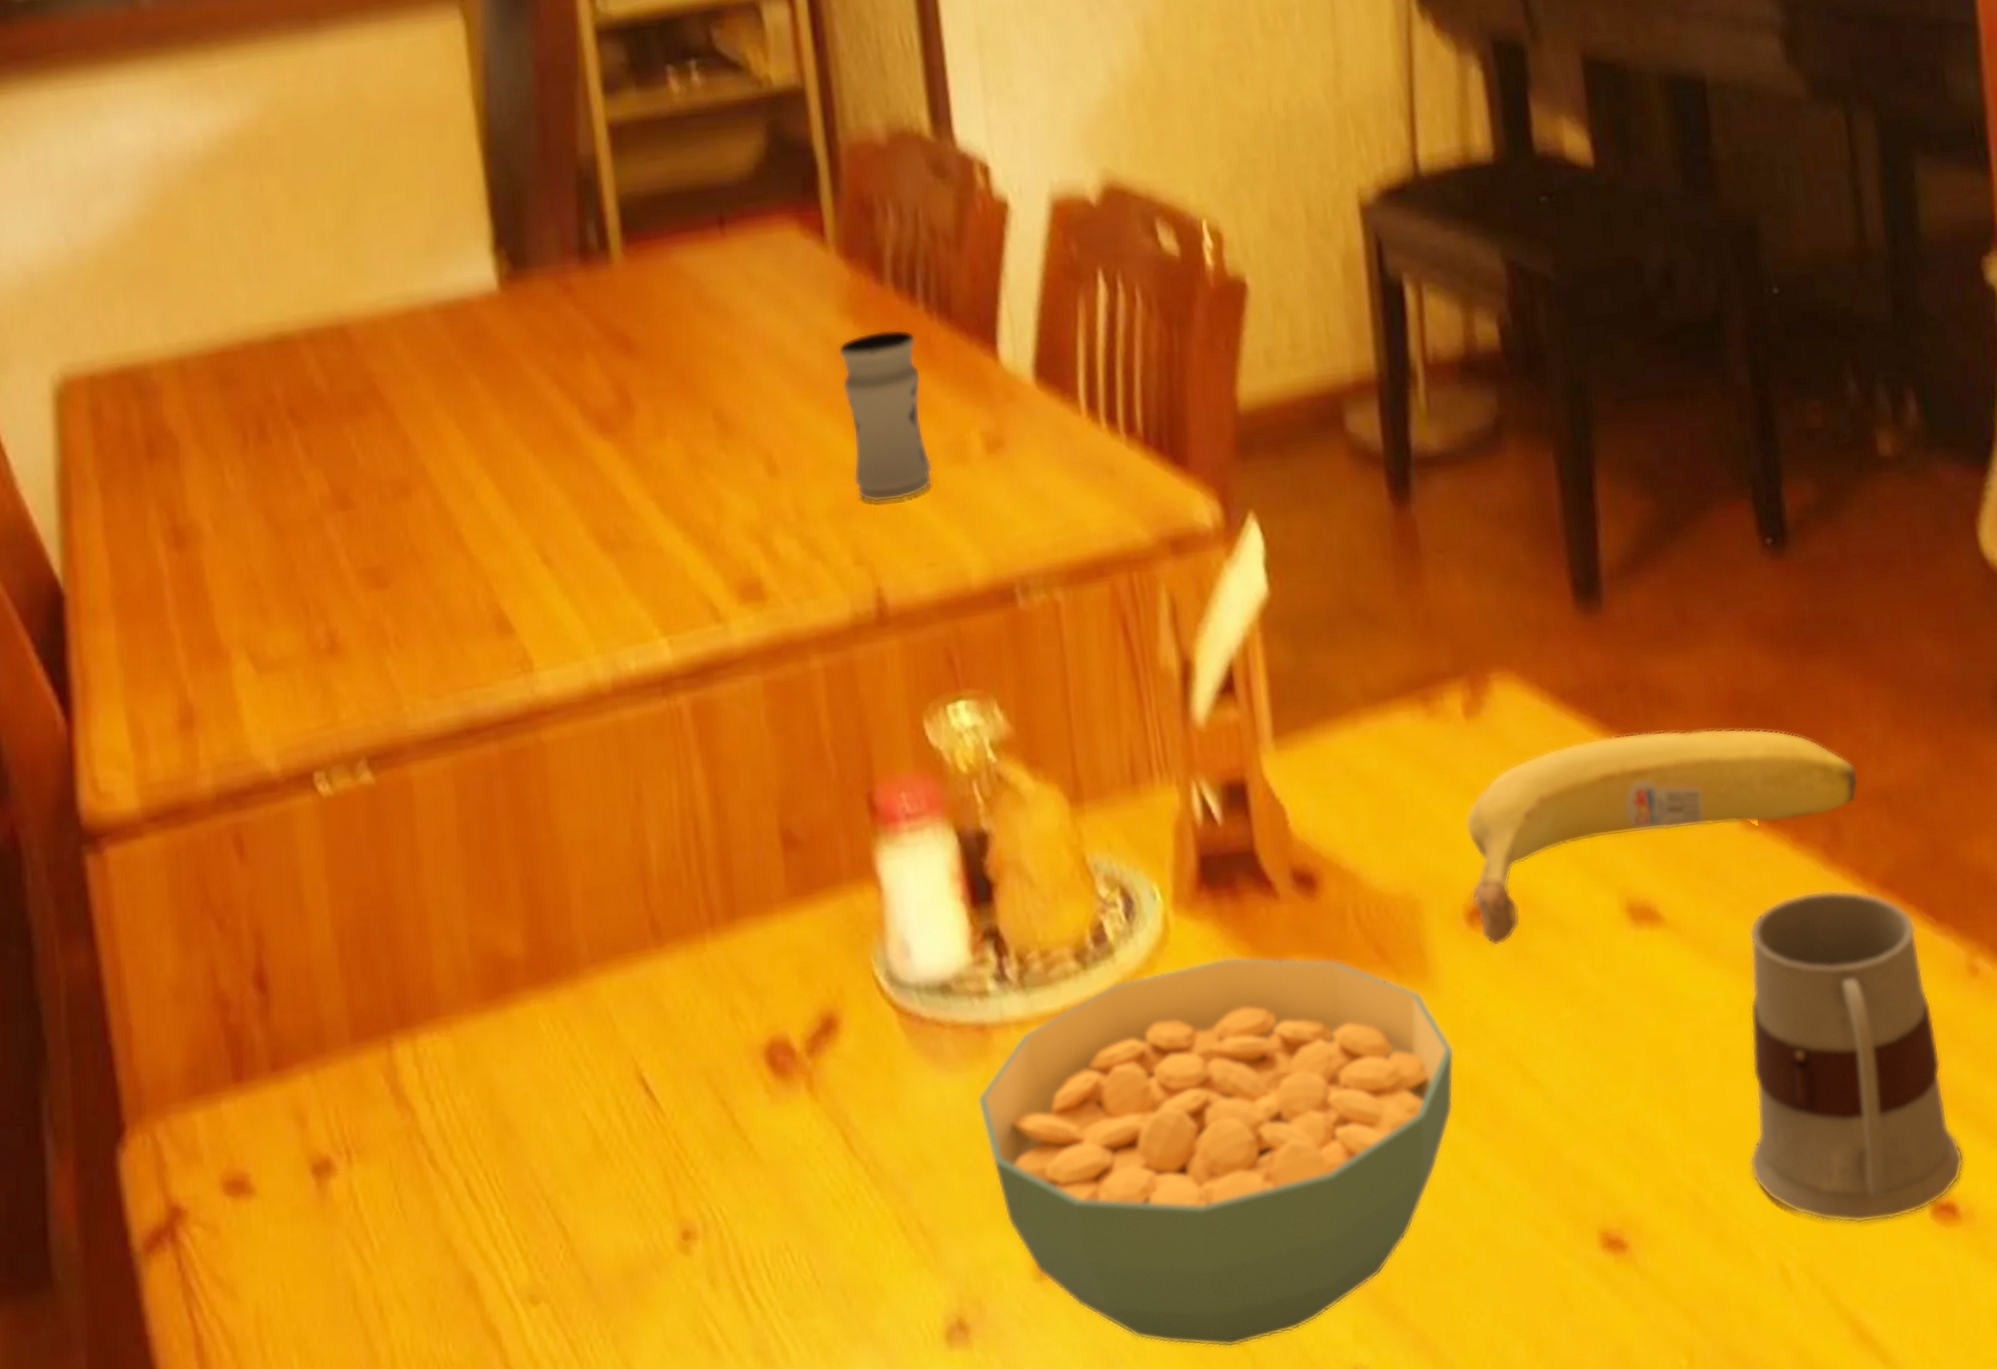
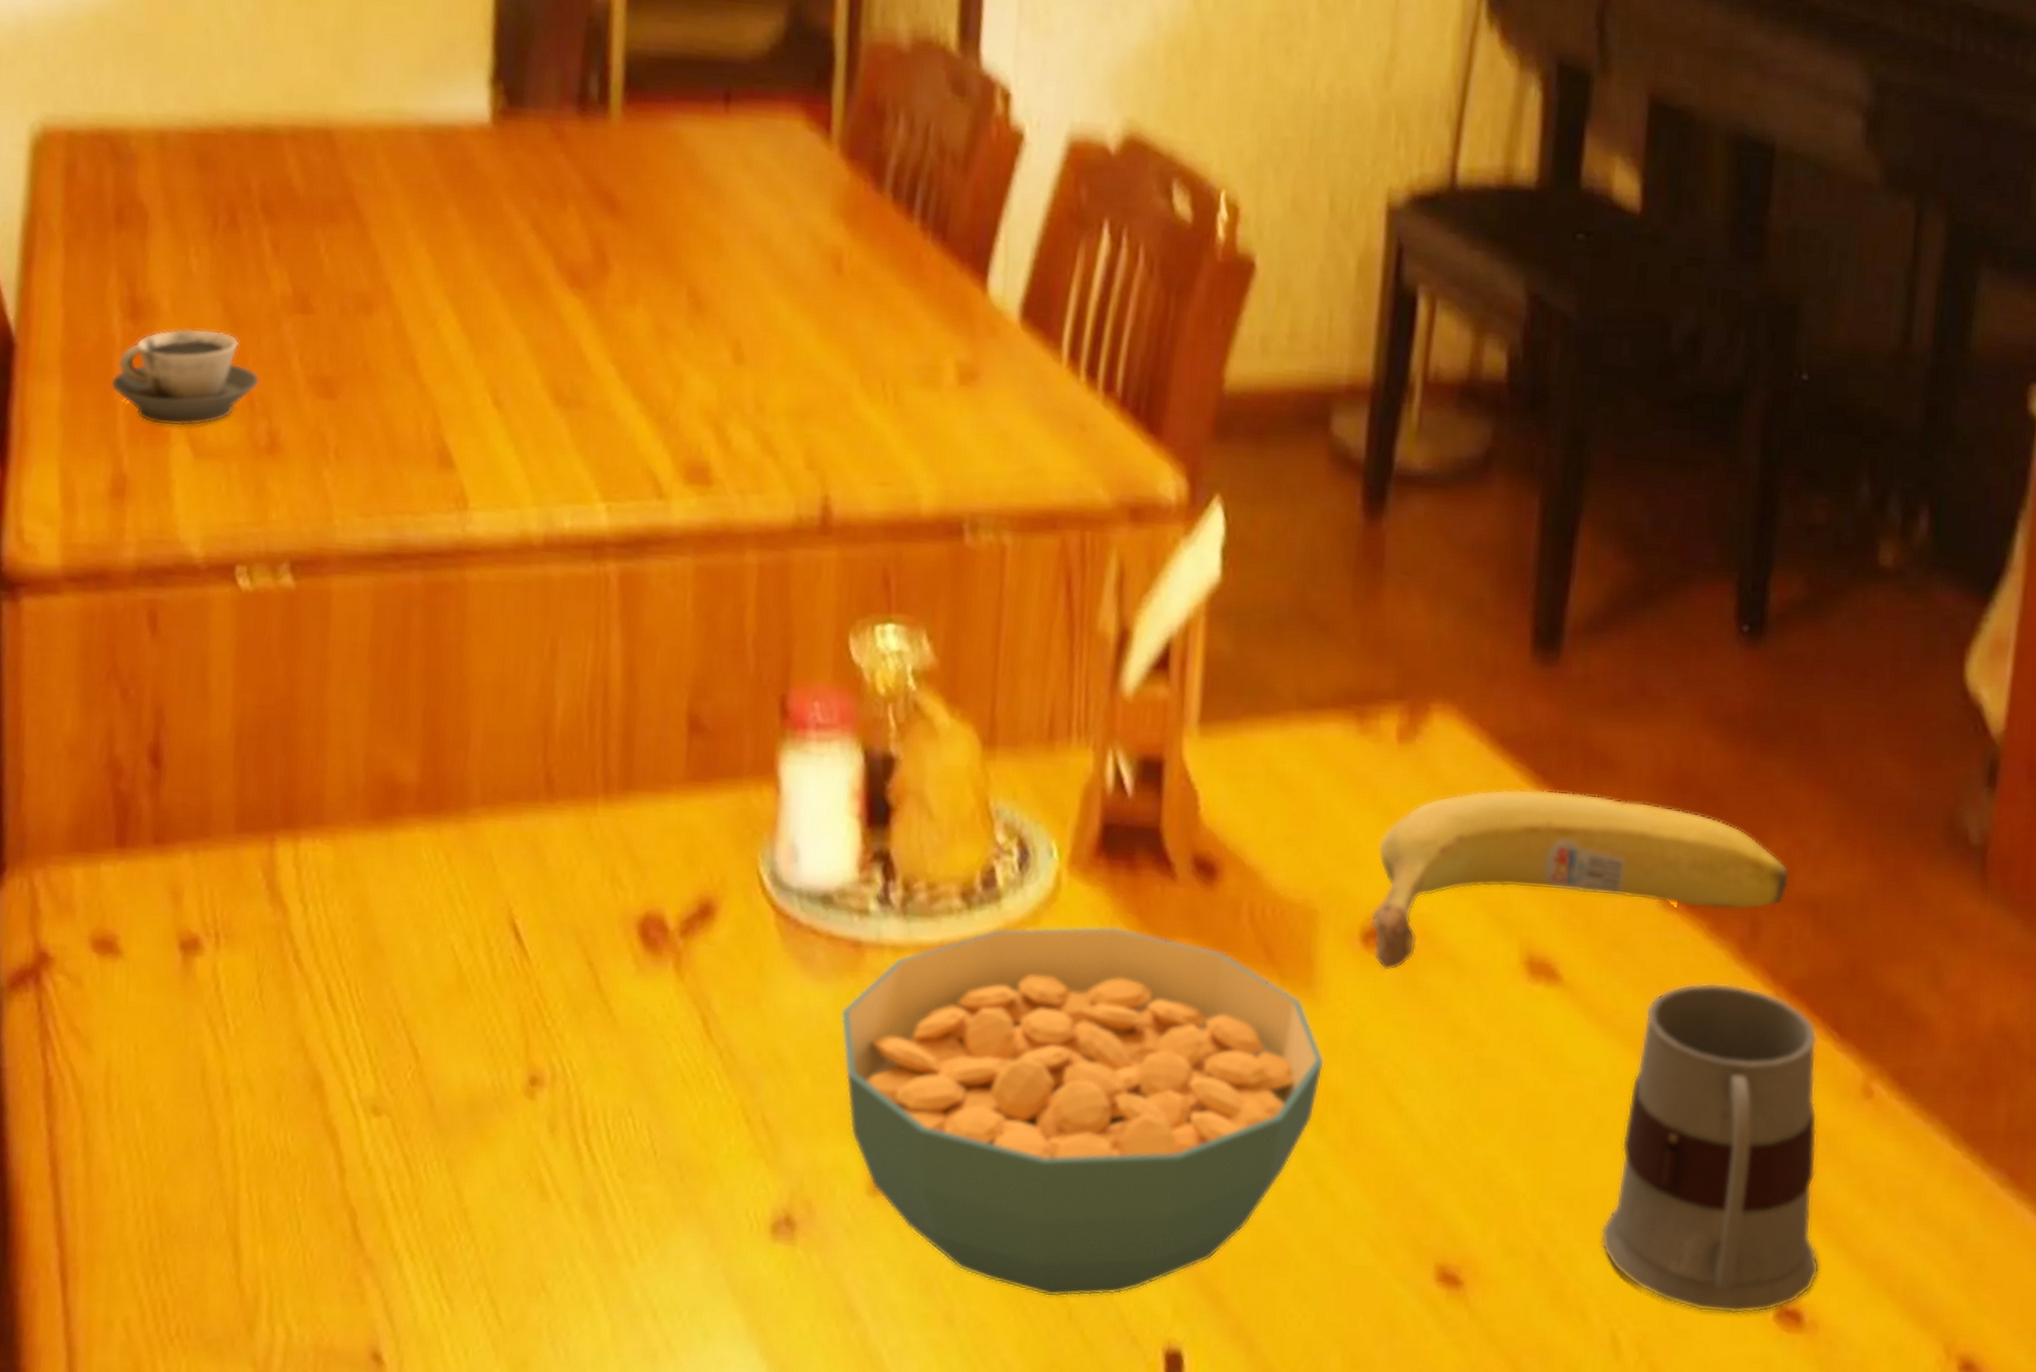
cup: none [164,543,312,648] -> present [110,328,260,427]
jar: present [838,329,933,503] -> none [819,238,907,414]

